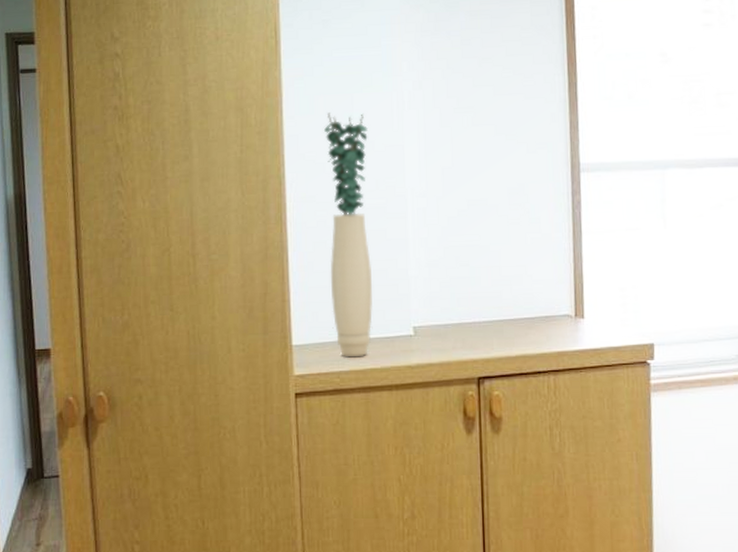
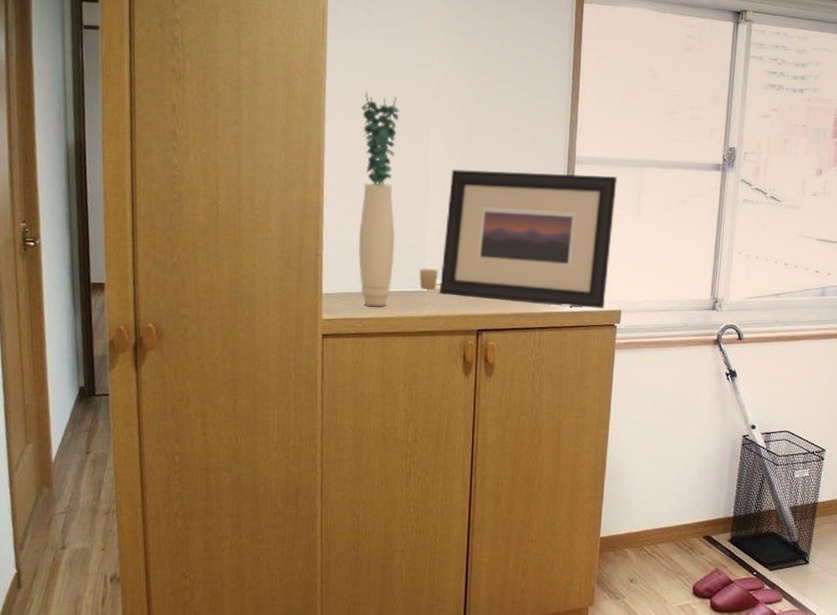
candle: none [403,307,426,333] -> present [419,268,439,290]
picture frame: none [429,183,635,344] -> present [440,169,617,309]

